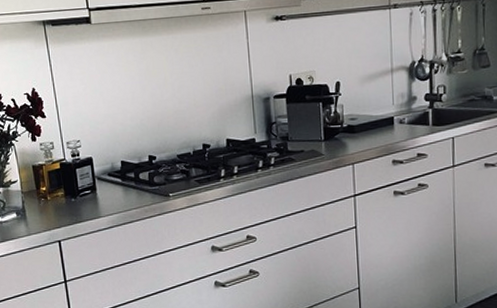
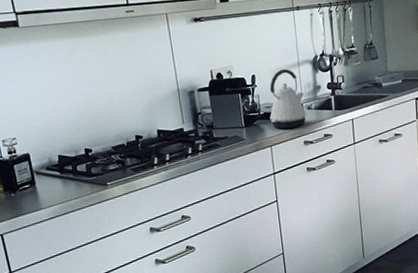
kettle: none [354,76,397,145] -> present [269,69,306,129]

